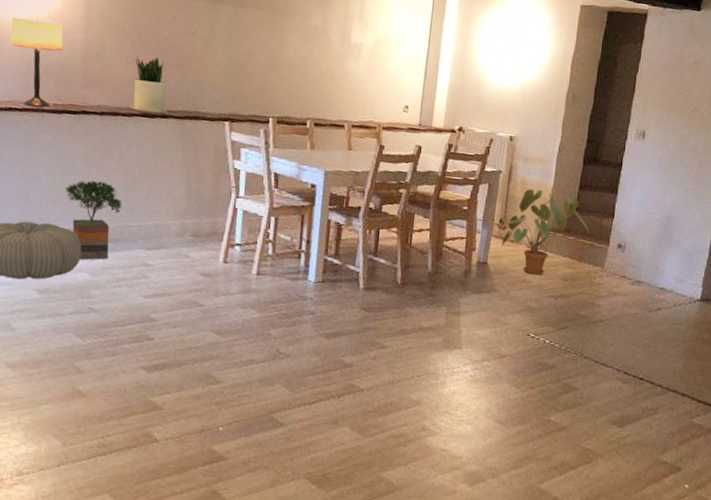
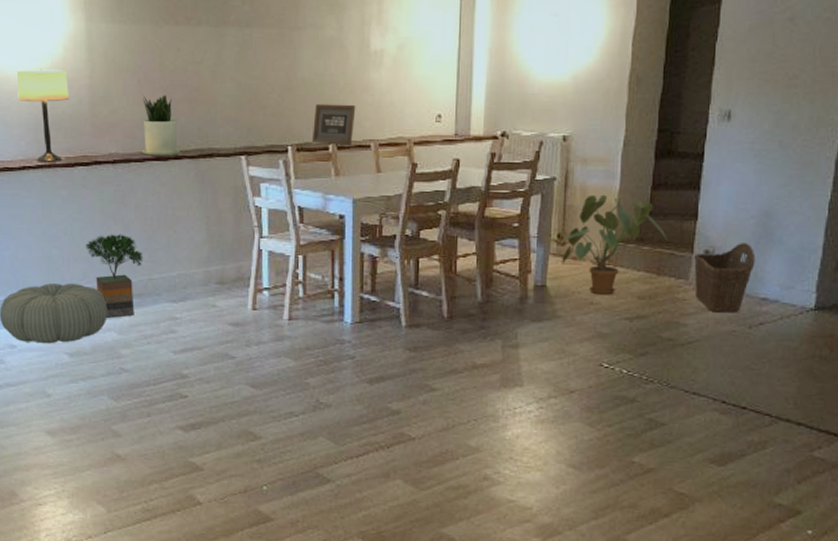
picture frame: none [291,84,334,124] -> present [311,104,356,146]
wicker basket: none [608,240,658,299] -> present [694,243,756,313]

